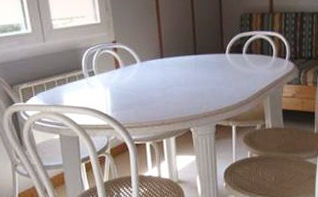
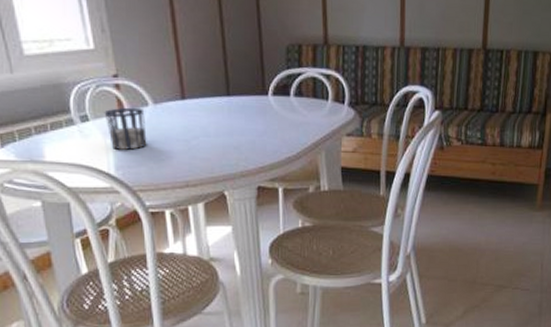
cup: none [105,65,135,97] -> present [104,107,147,150]

